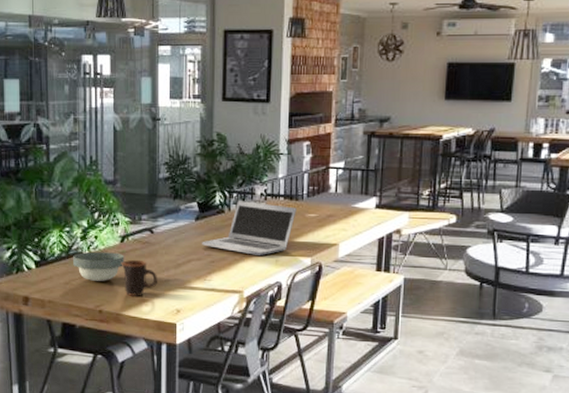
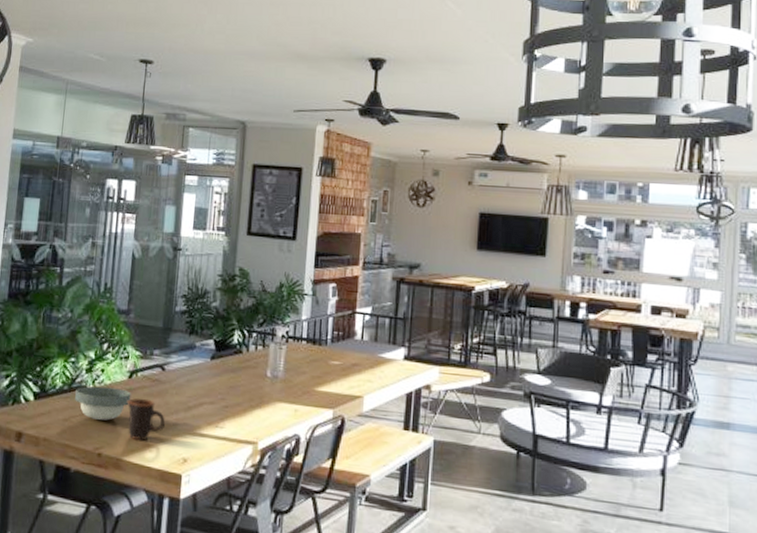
laptop: present [201,201,297,255] -> none [215,341,320,404]

